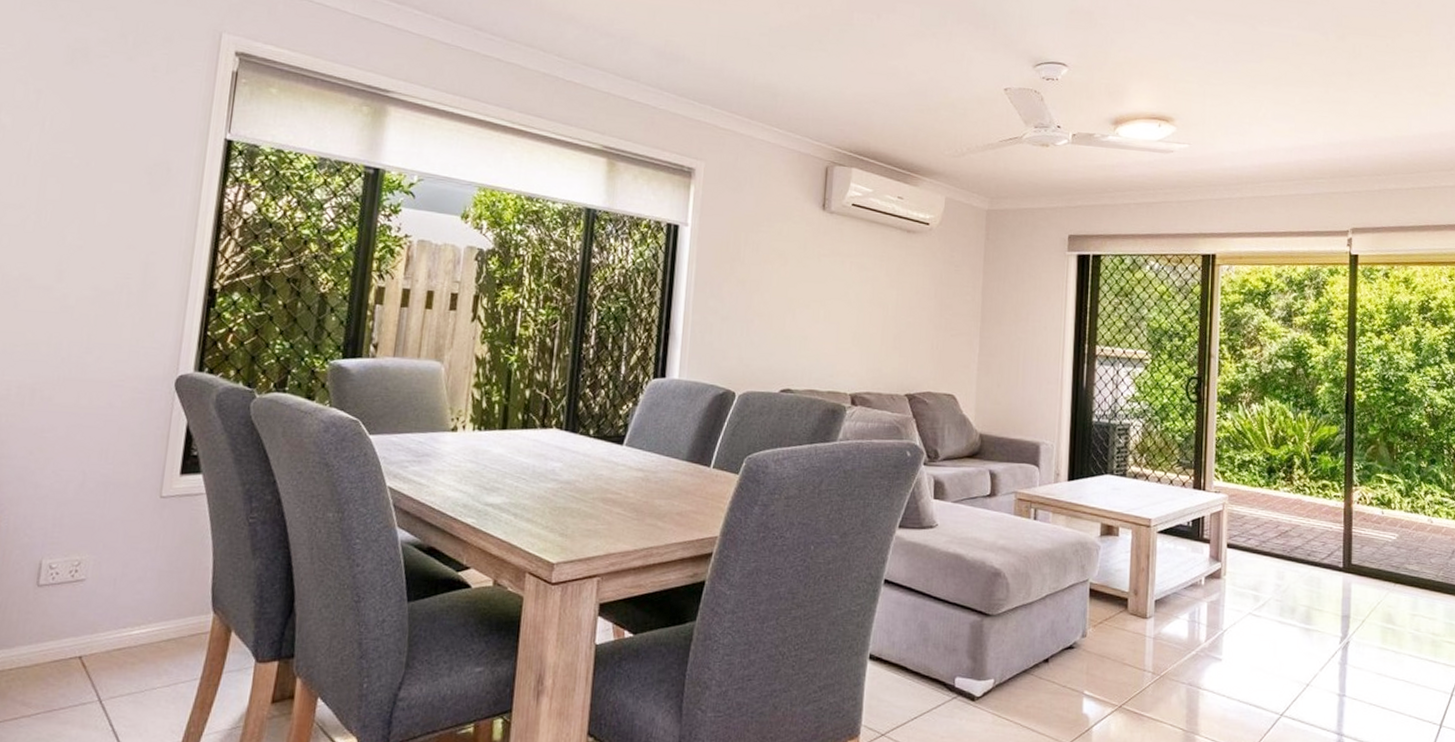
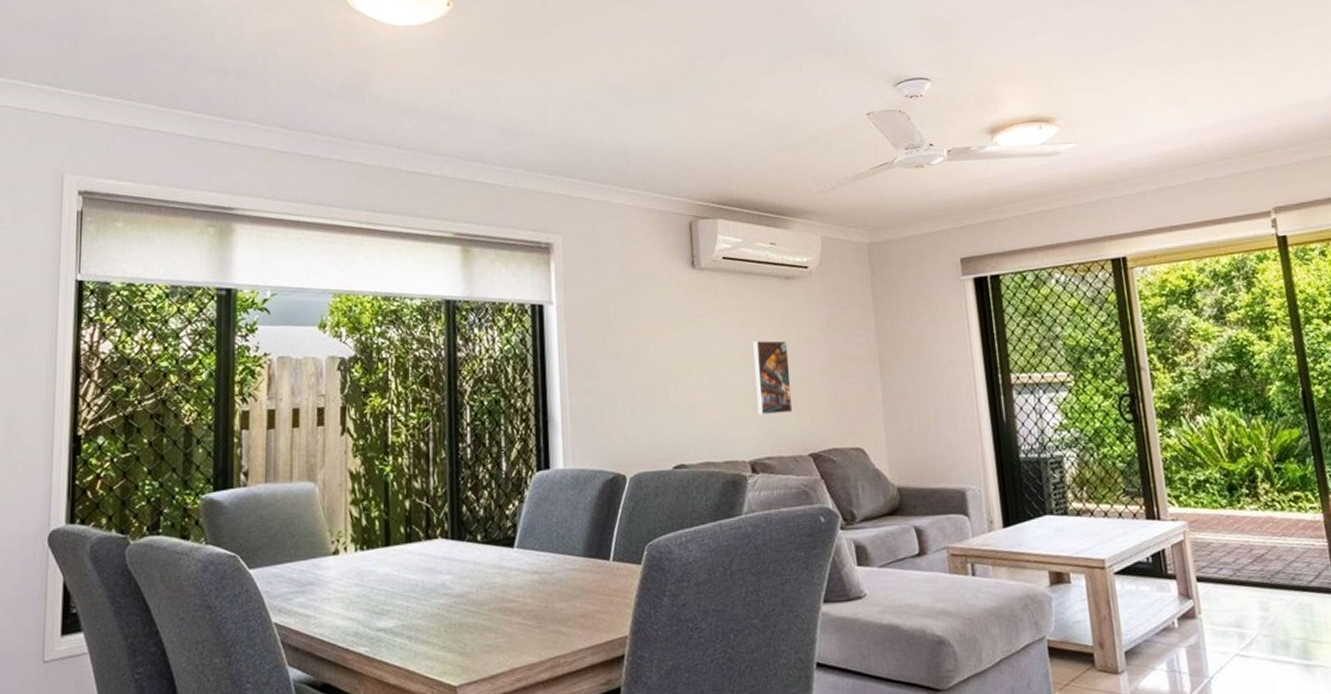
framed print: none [863,284,900,355] -> present [753,340,793,416]

